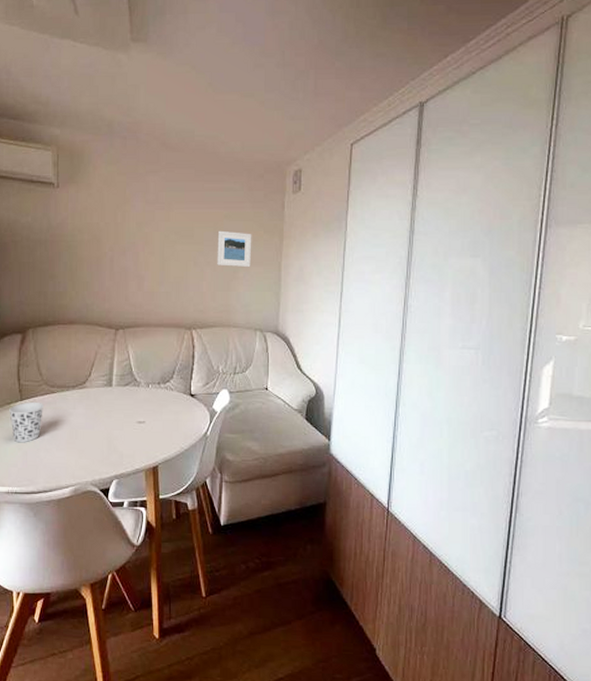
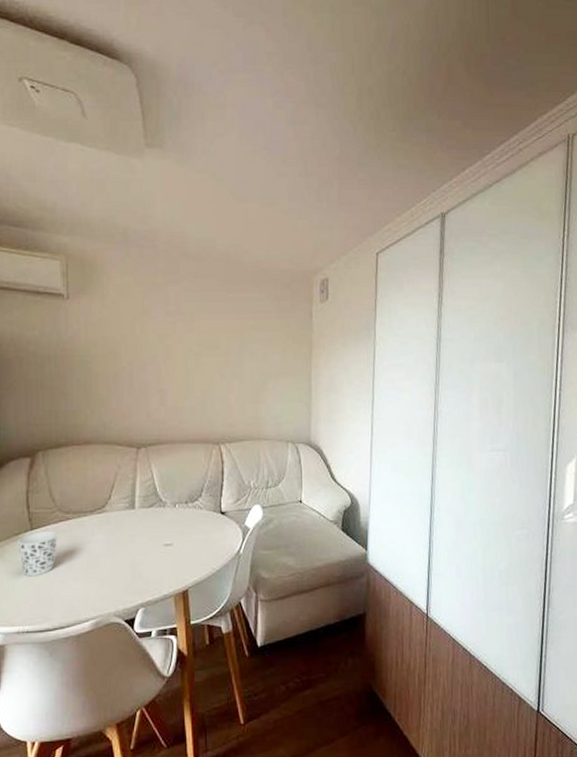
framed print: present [217,230,252,268] -> none [244,341,281,379]

